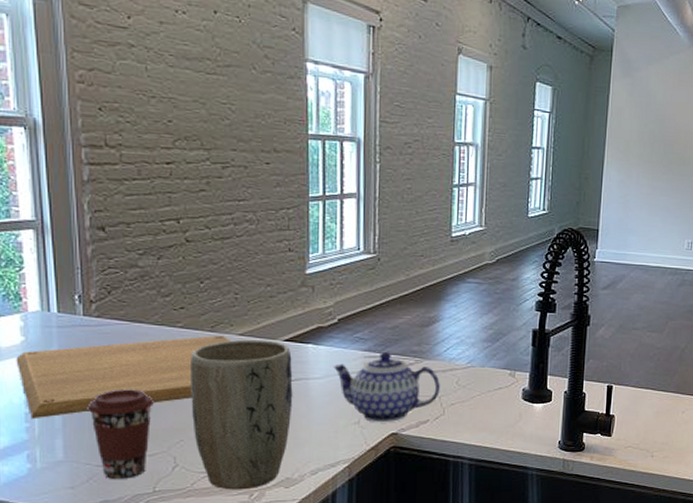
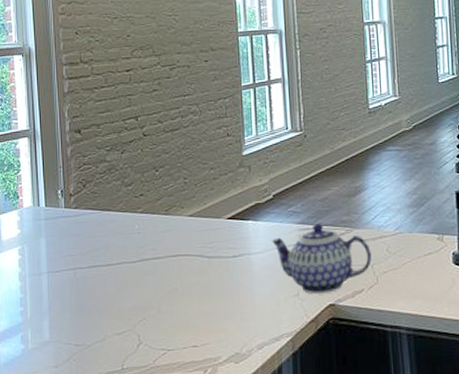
chopping board: present [16,334,231,420] -> none [14,217,182,304]
coffee cup: present [87,389,154,480] -> none [68,272,121,359]
plant pot: present [191,339,293,490] -> none [150,219,238,366]

